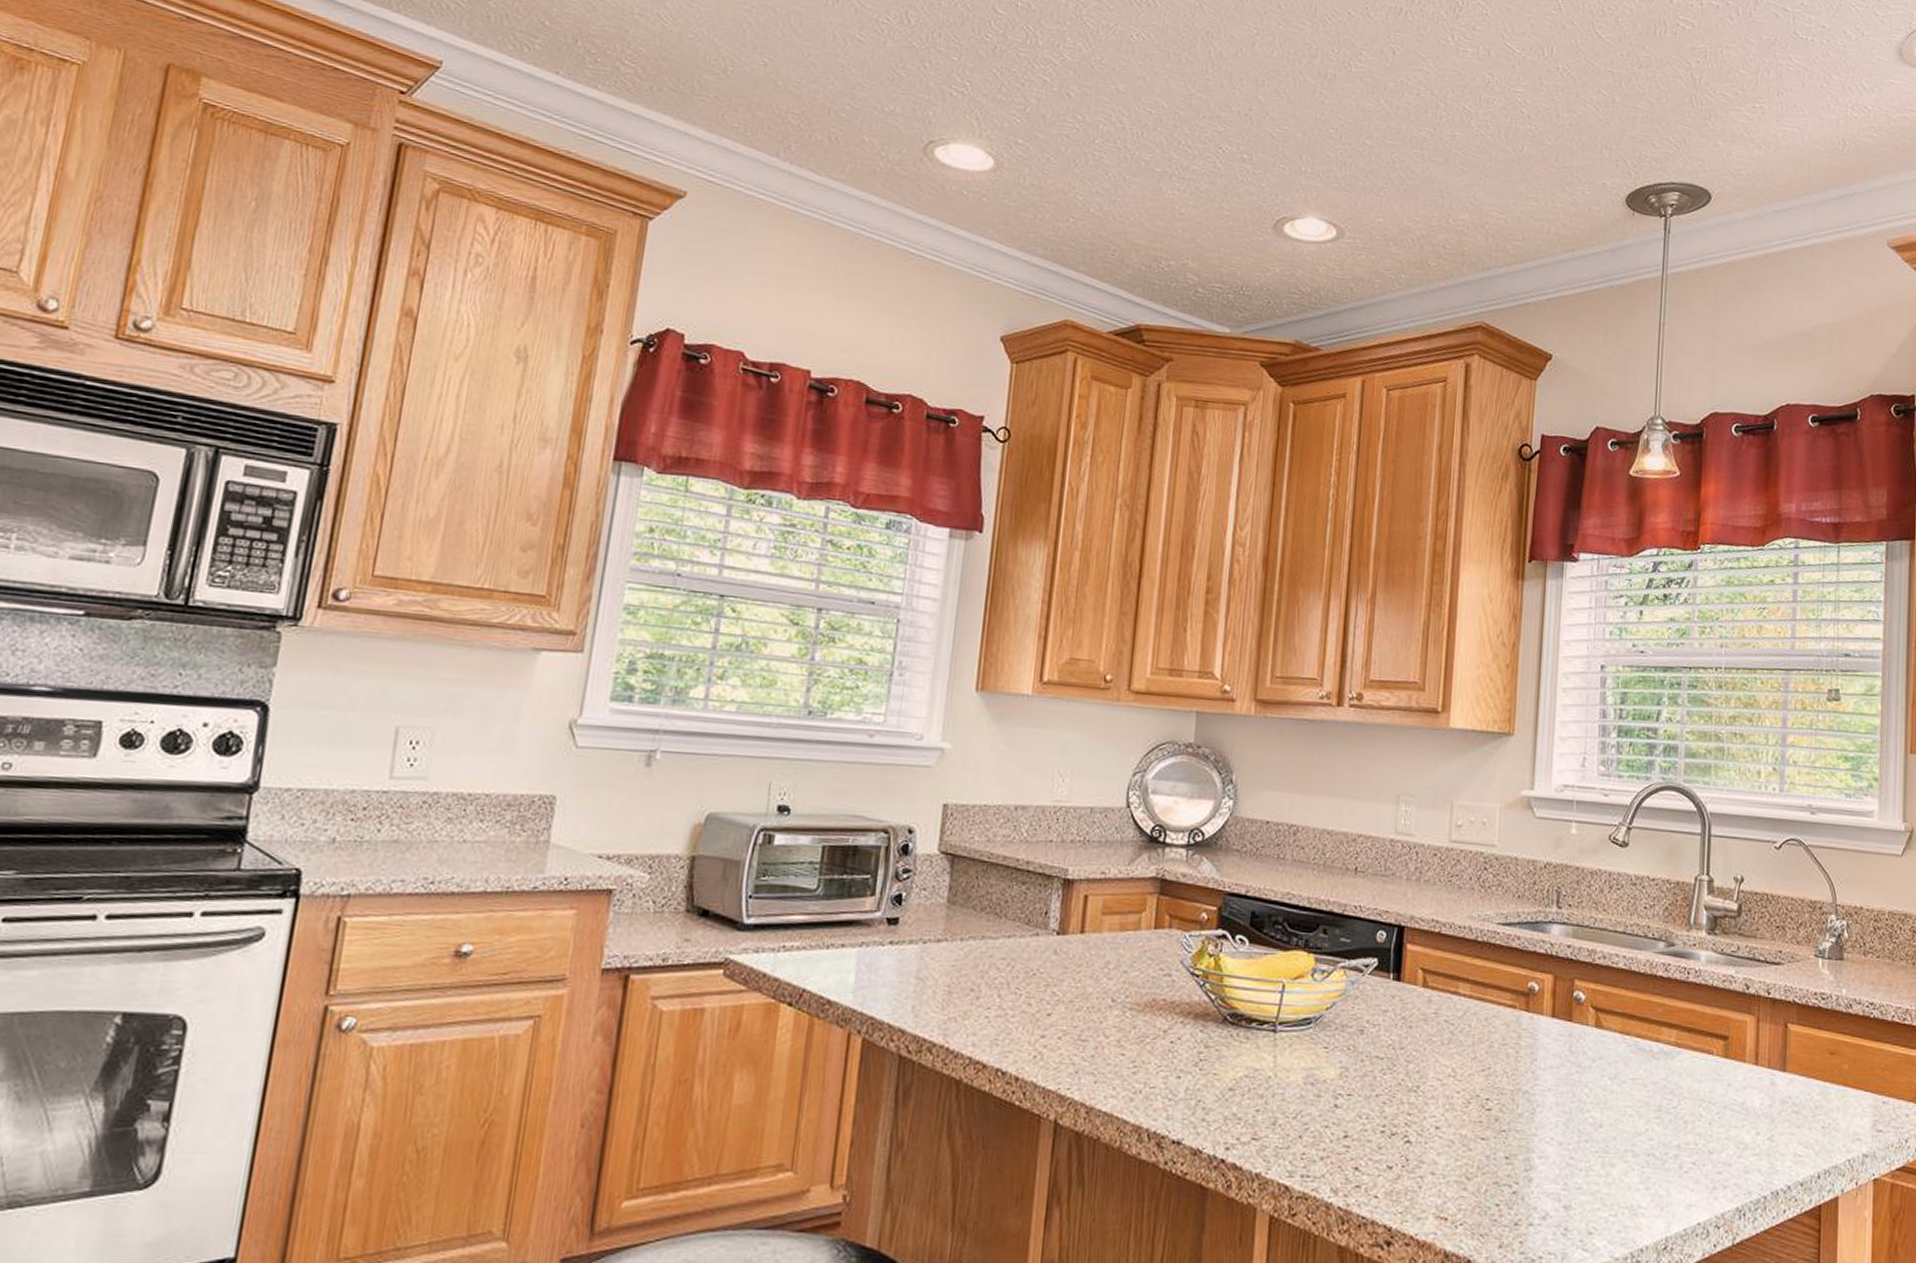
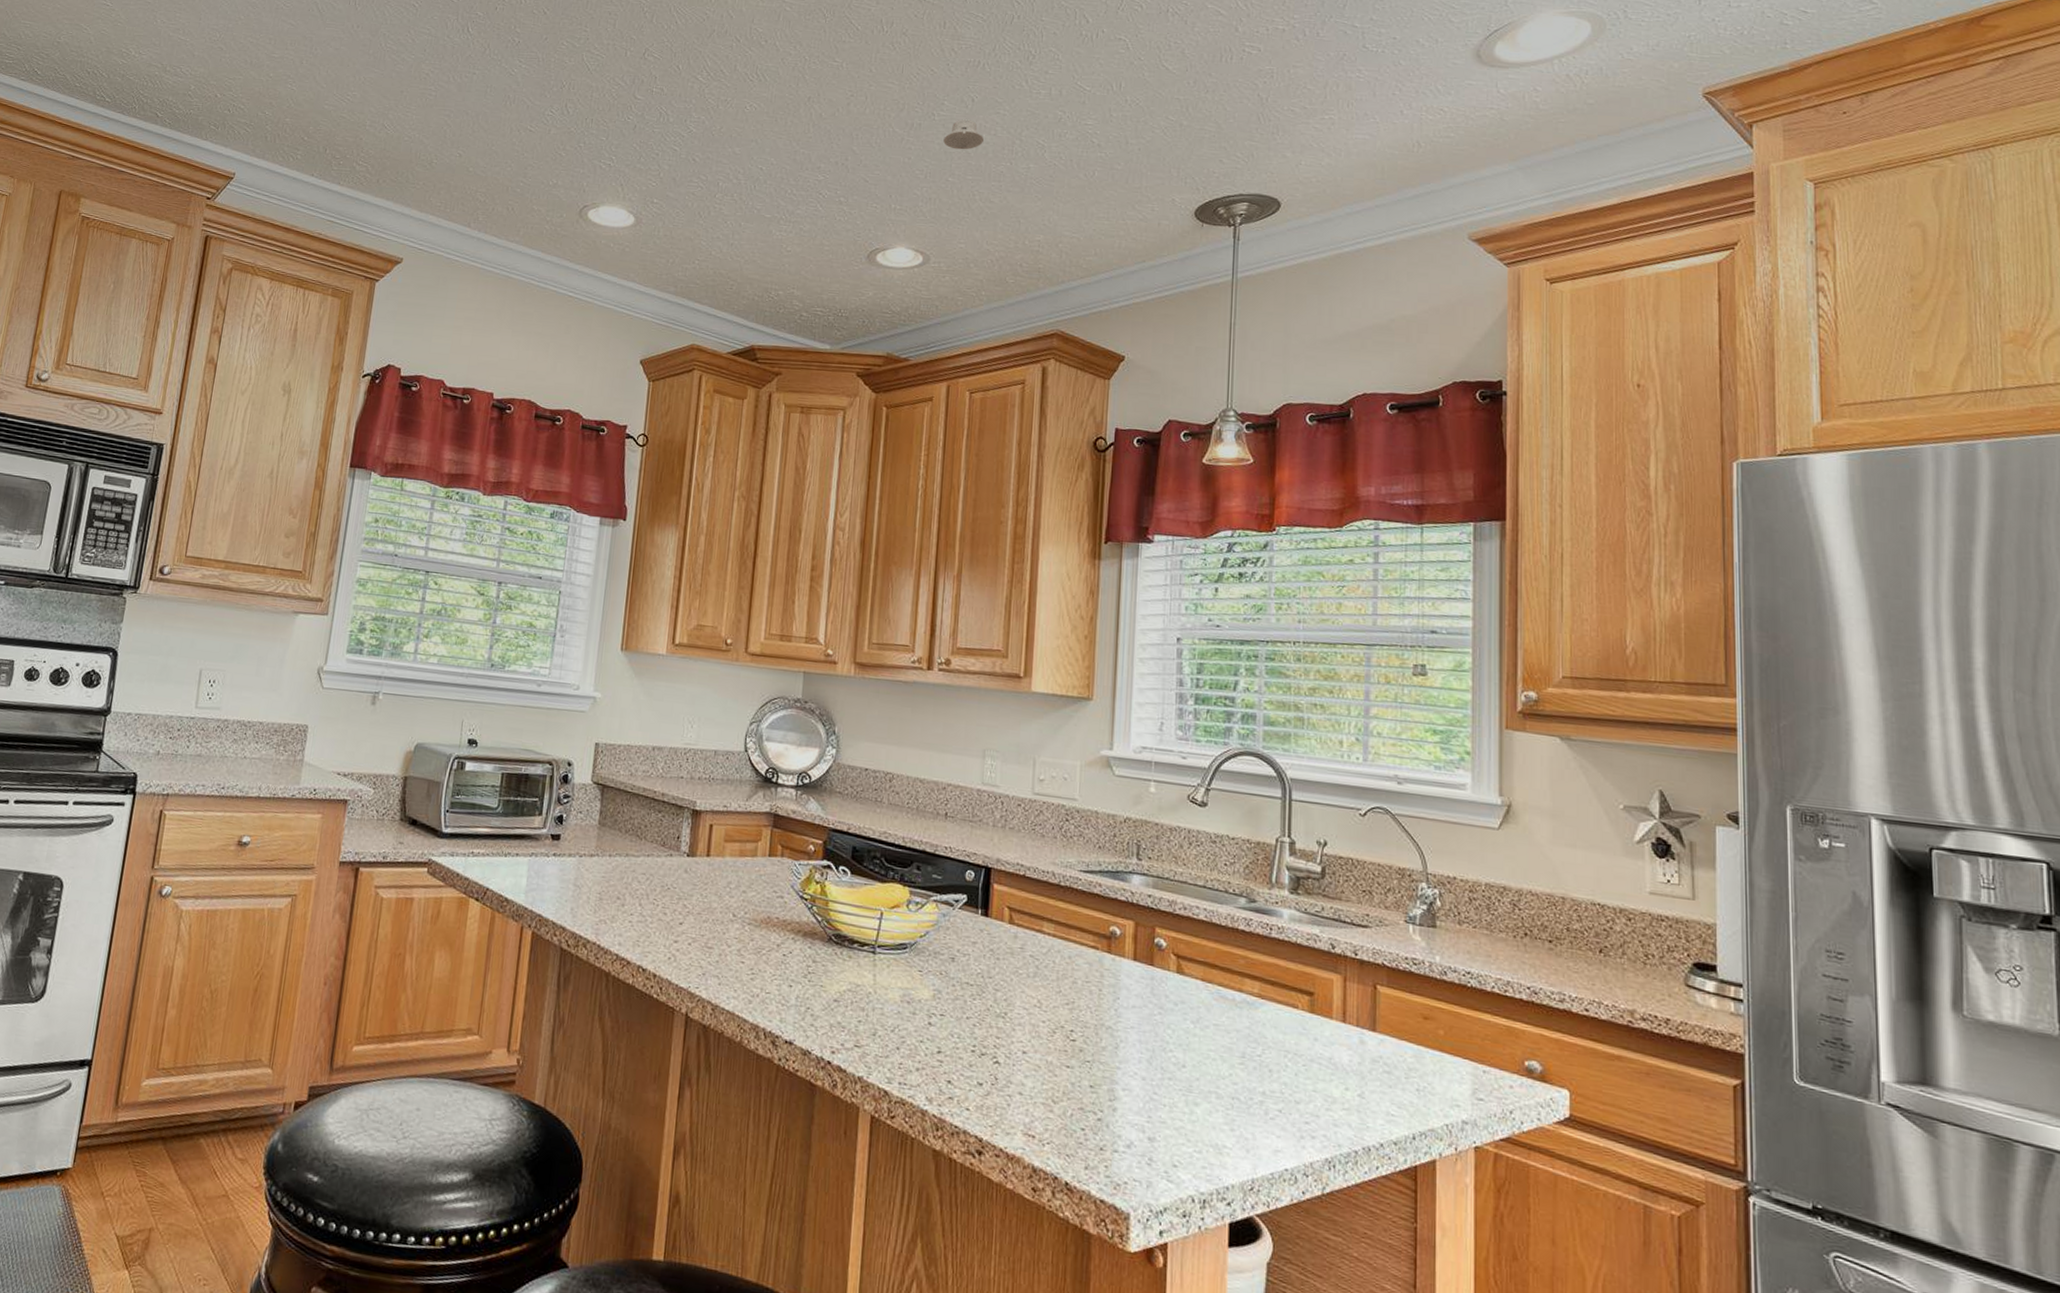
recessed light: none [1361,73,1406,110] -> present [943,119,985,150]

